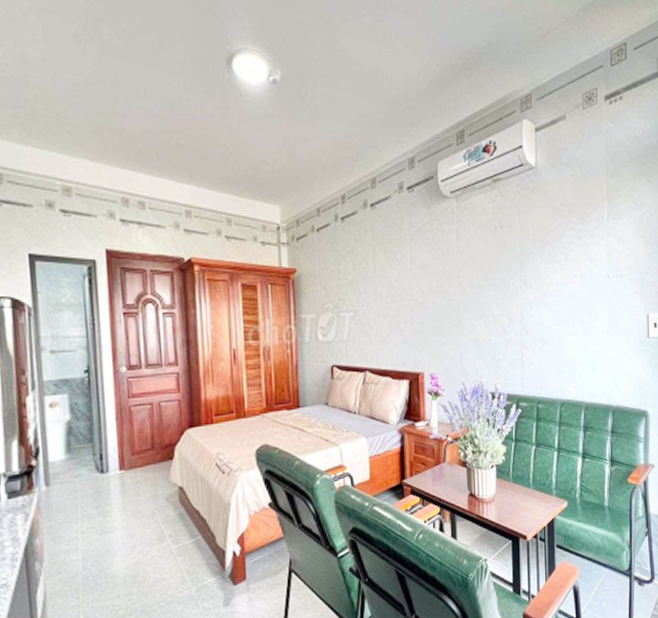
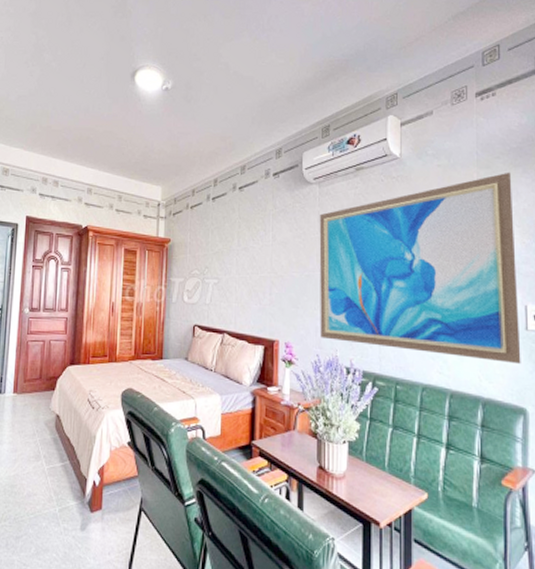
wall art: none [458,181,644,371] -> present [319,172,521,364]

